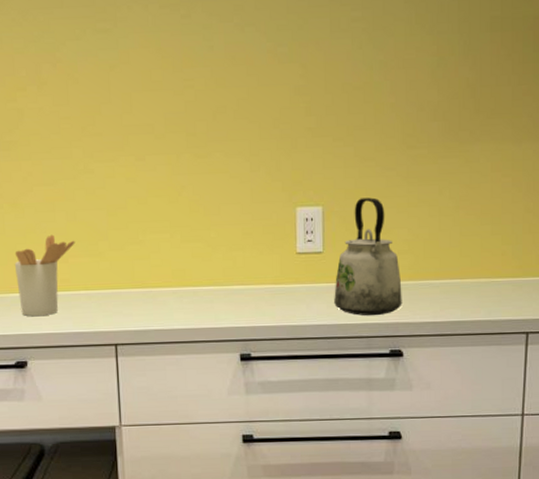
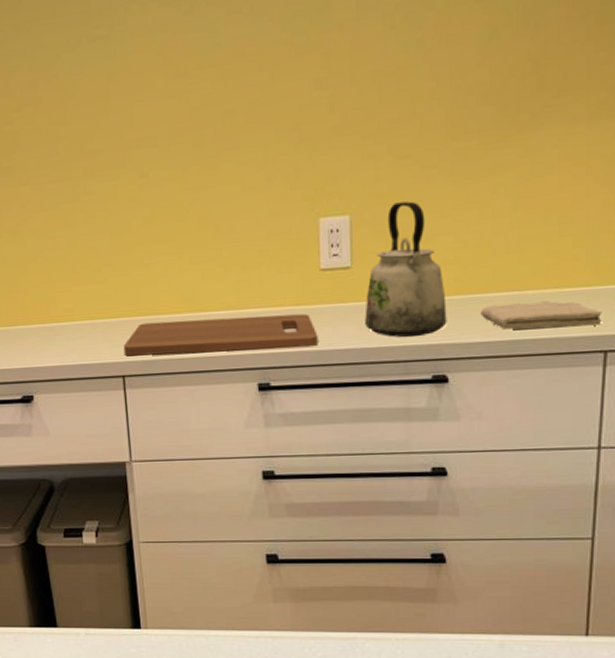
utensil holder: present [14,234,75,317] -> none [16,262,78,349]
cutting board: none [116,292,294,326] -> present [123,313,318,357]
washcloth: none [429,288,525,312] -> present [480,300,602,330]

